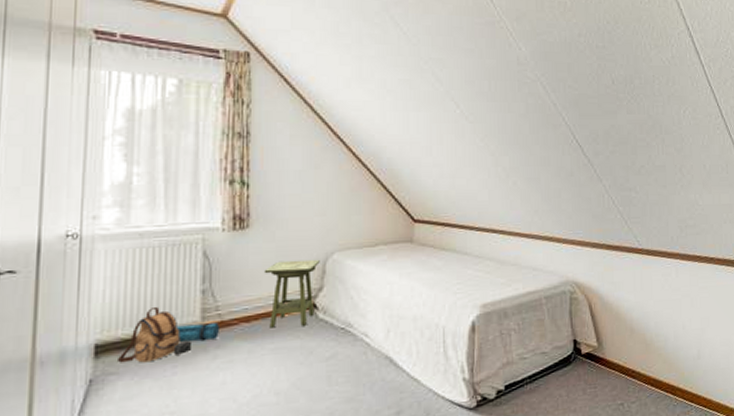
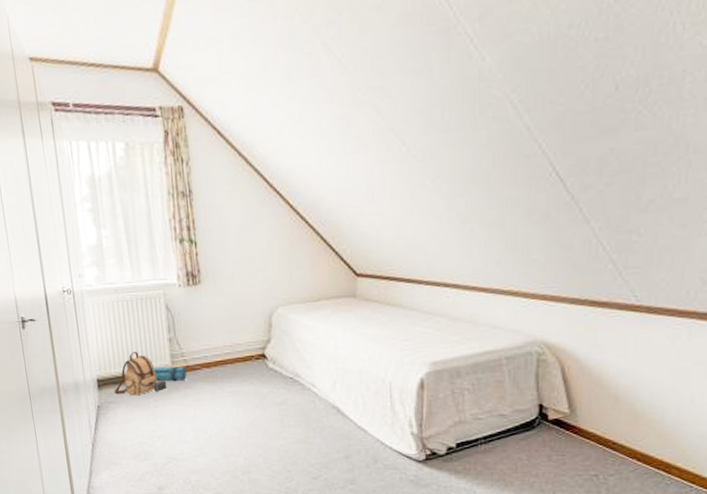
side table: present [264,259,320,328] -> none [217,313,266,374]

